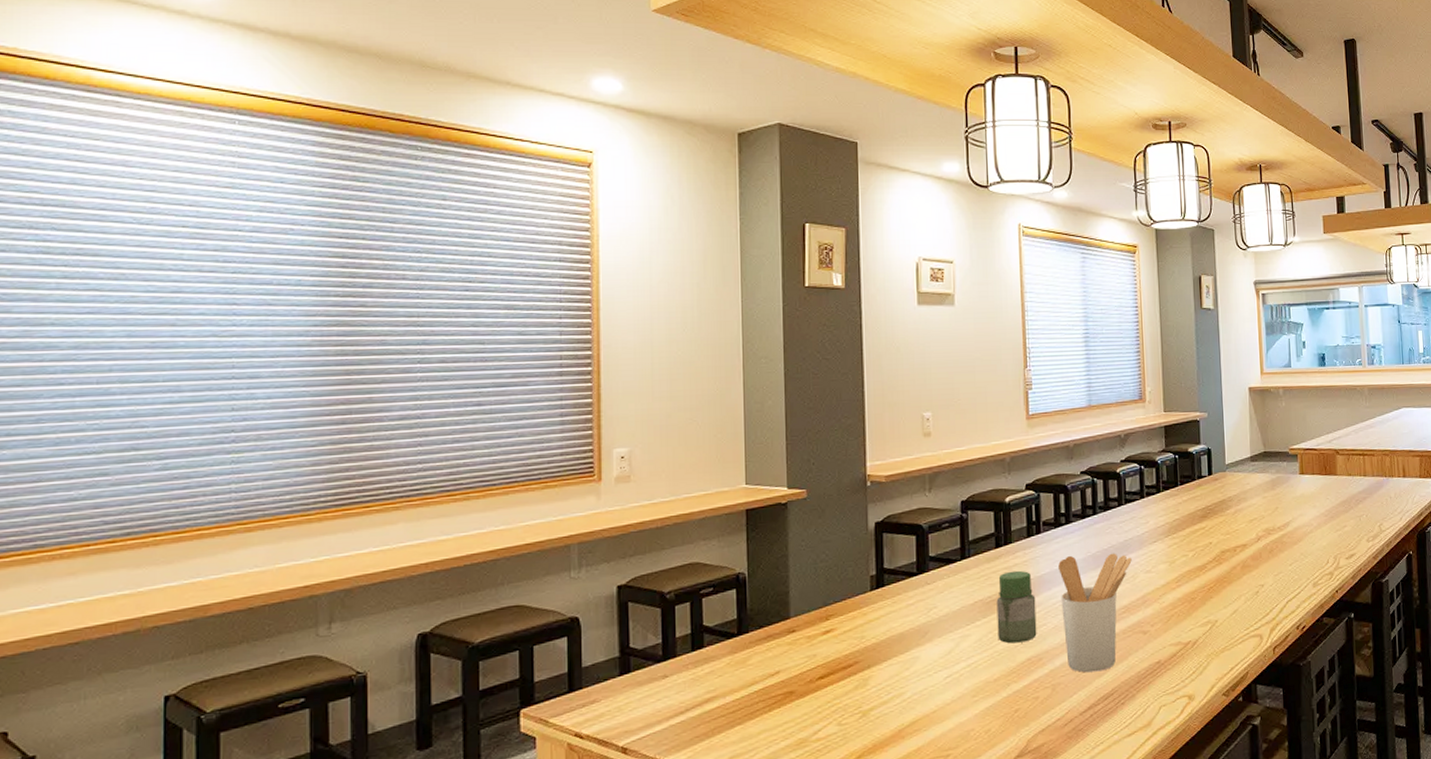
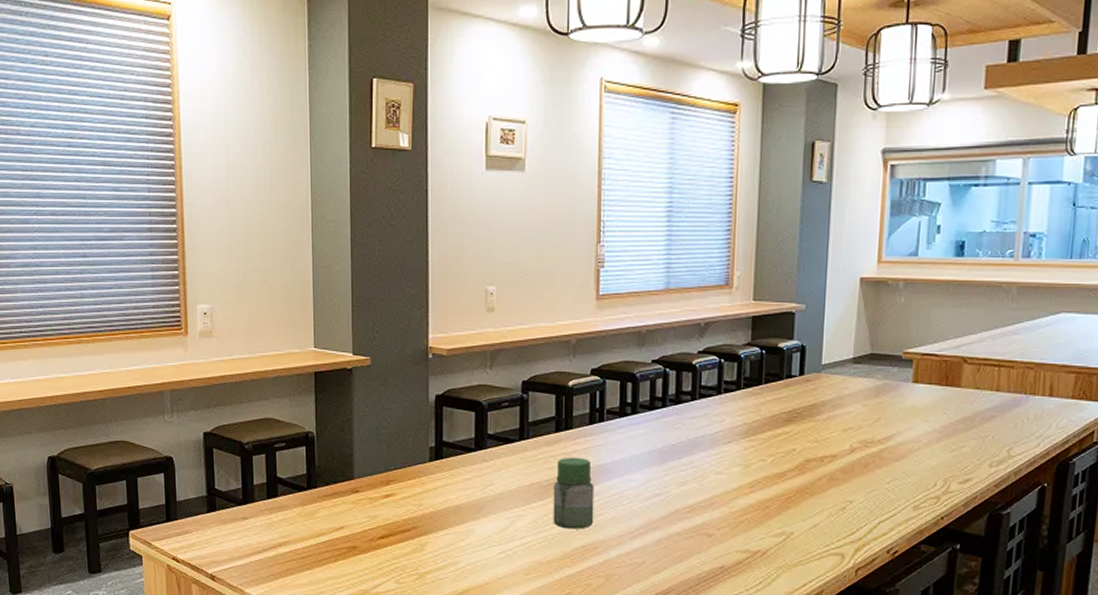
utensil holder: present [1058,553,1132,673] -> none [621,448,702,568]

